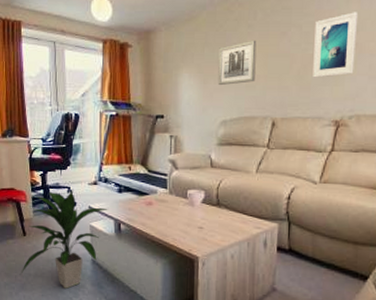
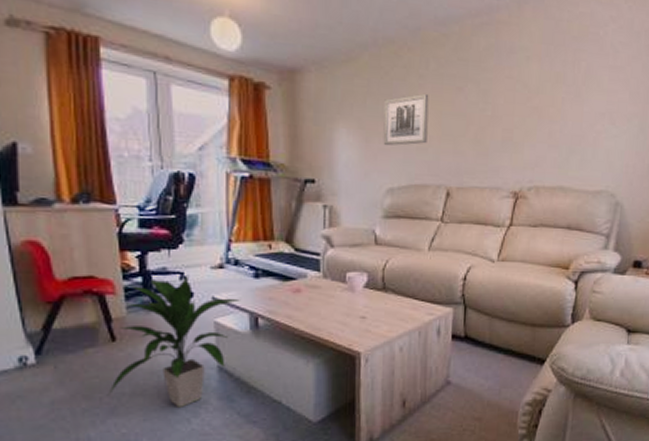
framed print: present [313,12,359,78] -> none [491,72,539,144]

